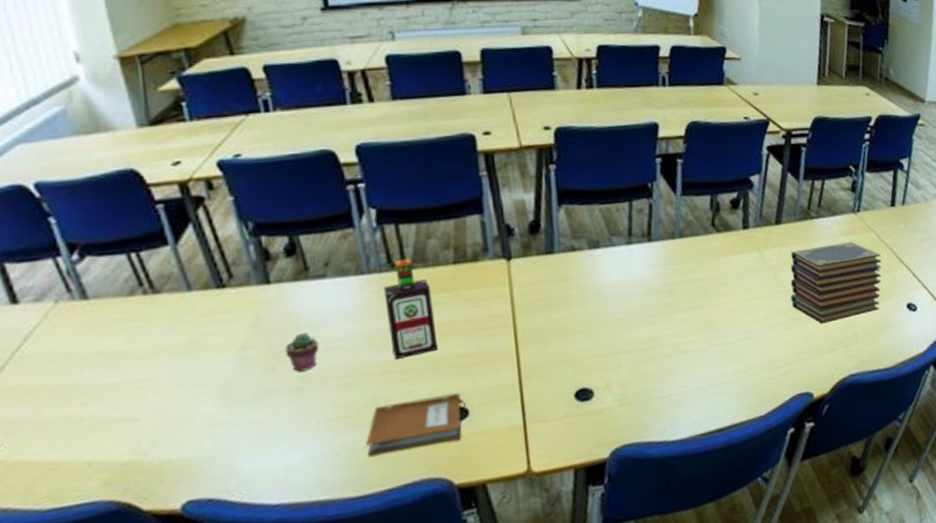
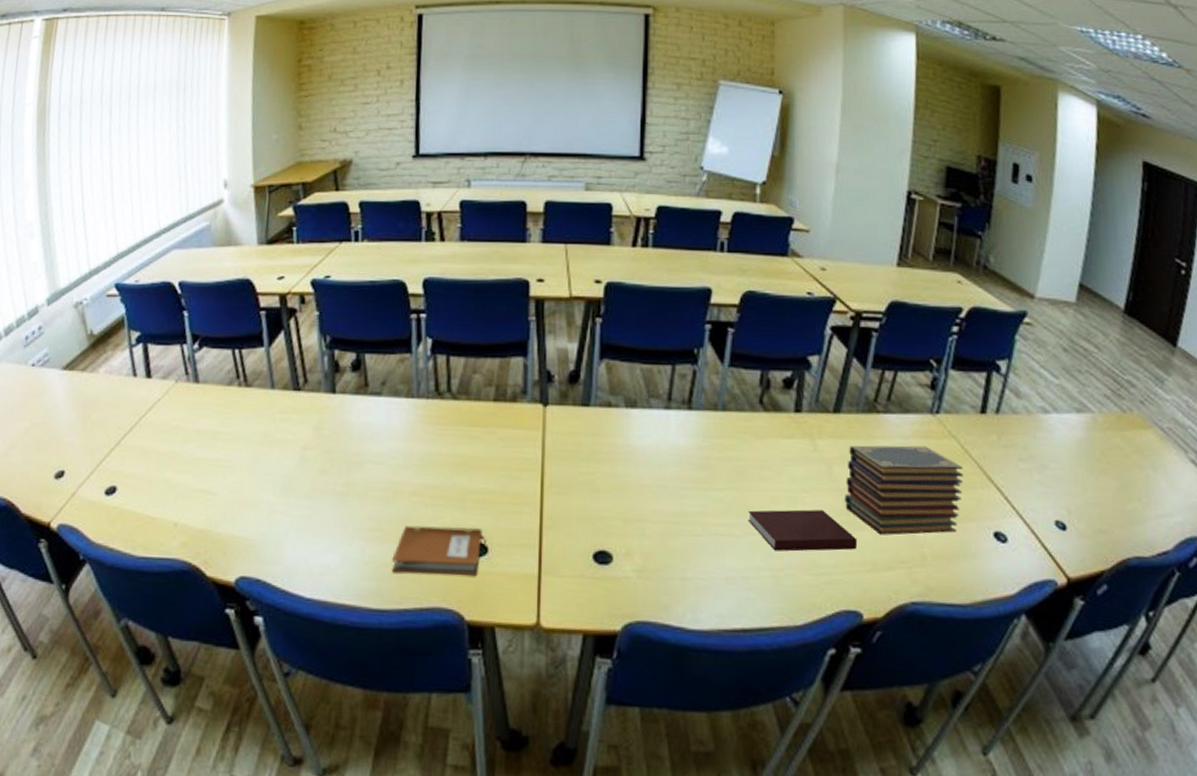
potted succulent: present [285,332,319,372] -> none [338,442,366,479]
bottle: present [383,258,439,359] -> none [427,389,470,484]
notebook: none [711,312,805,356] -> present [748,509,858,552]

